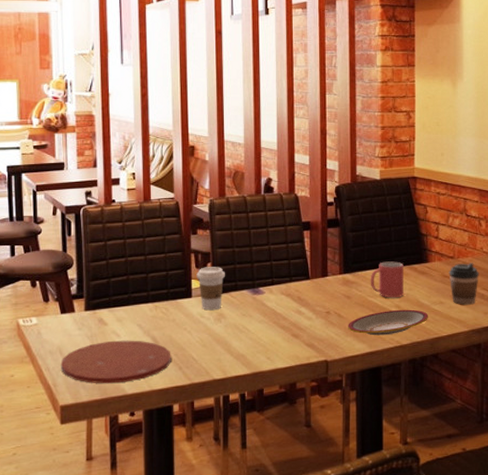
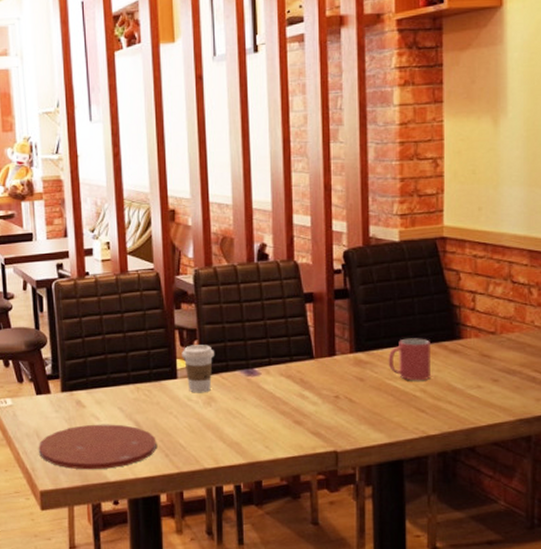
plate: present [348,309,428,336] -> none [361,394,462,424]
coffee cup: present [449,263,479,305] -> none [489,339,529,390]

